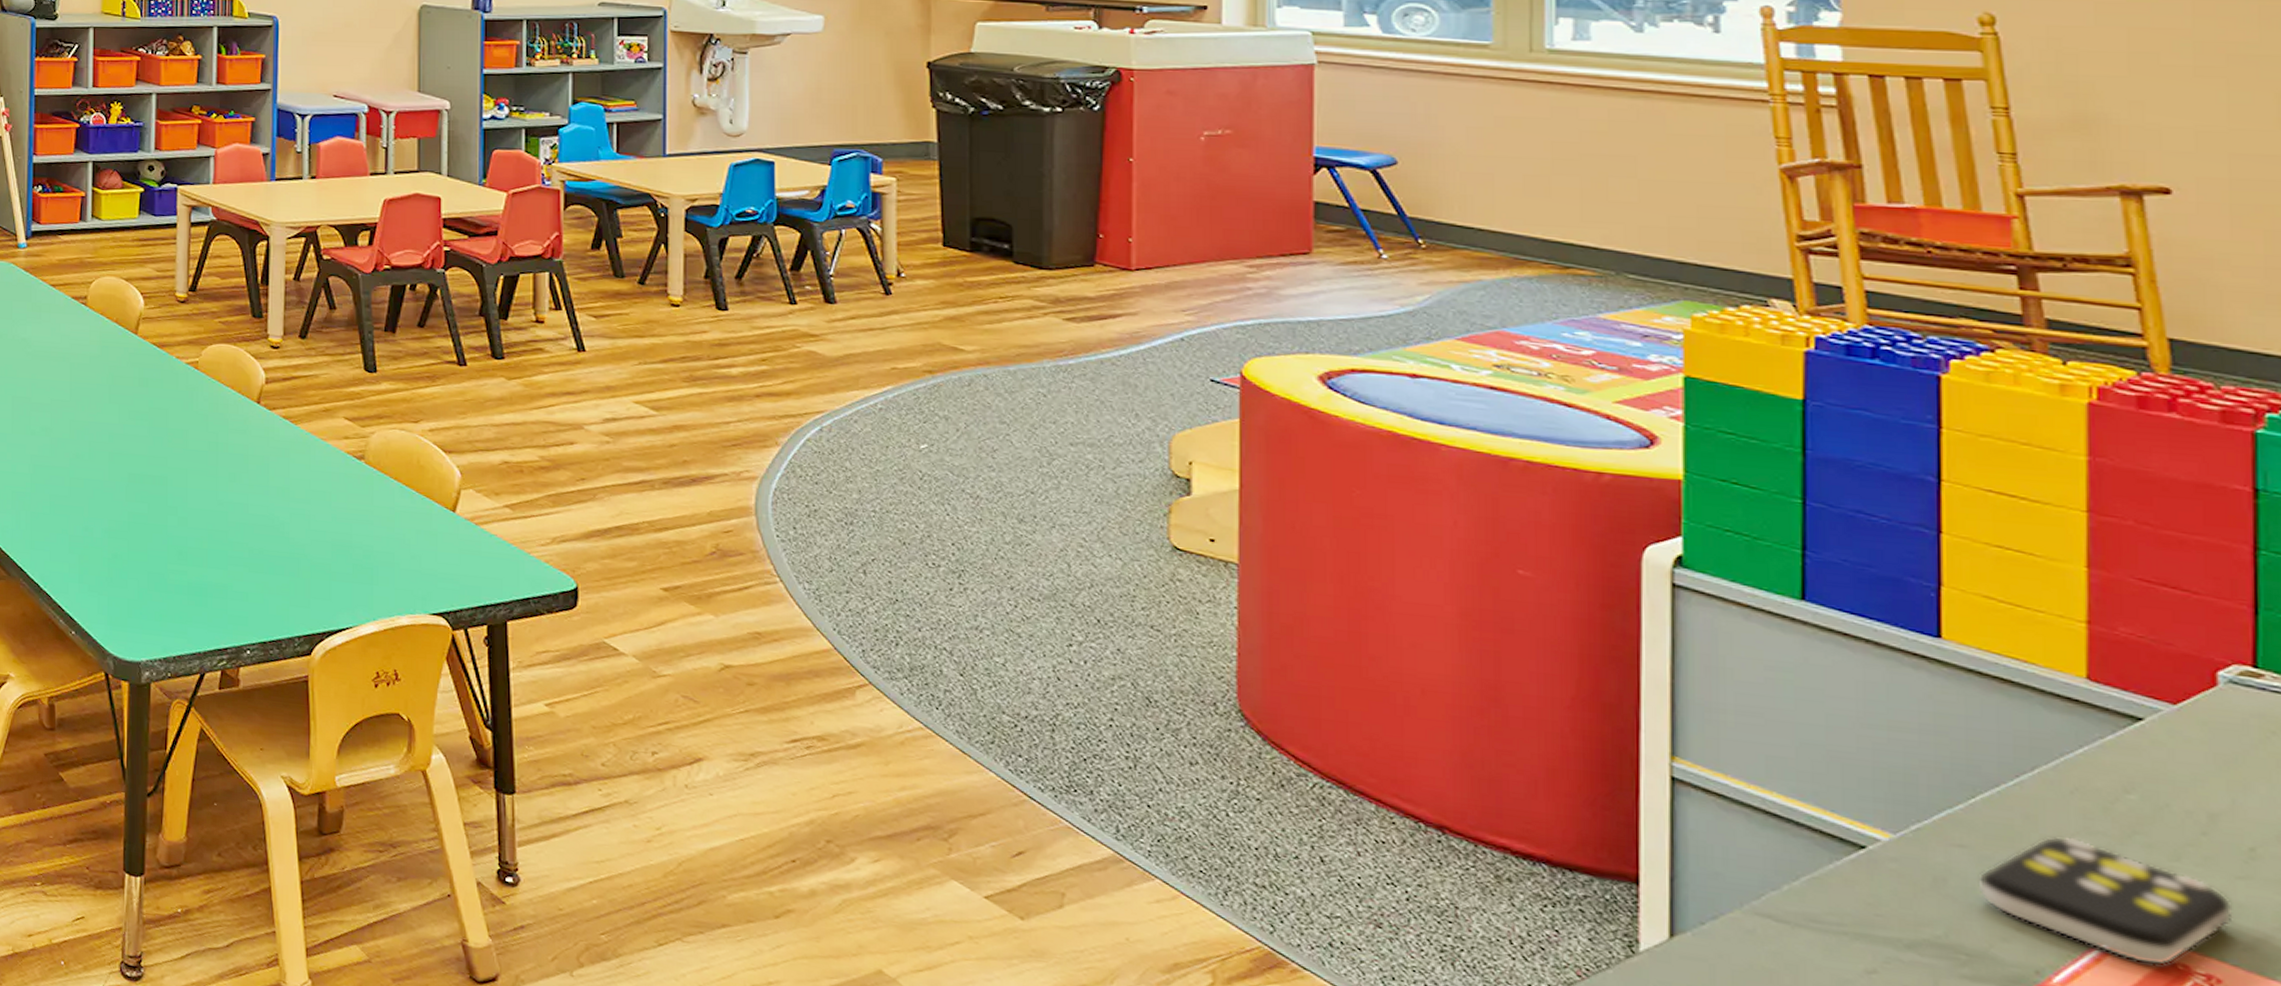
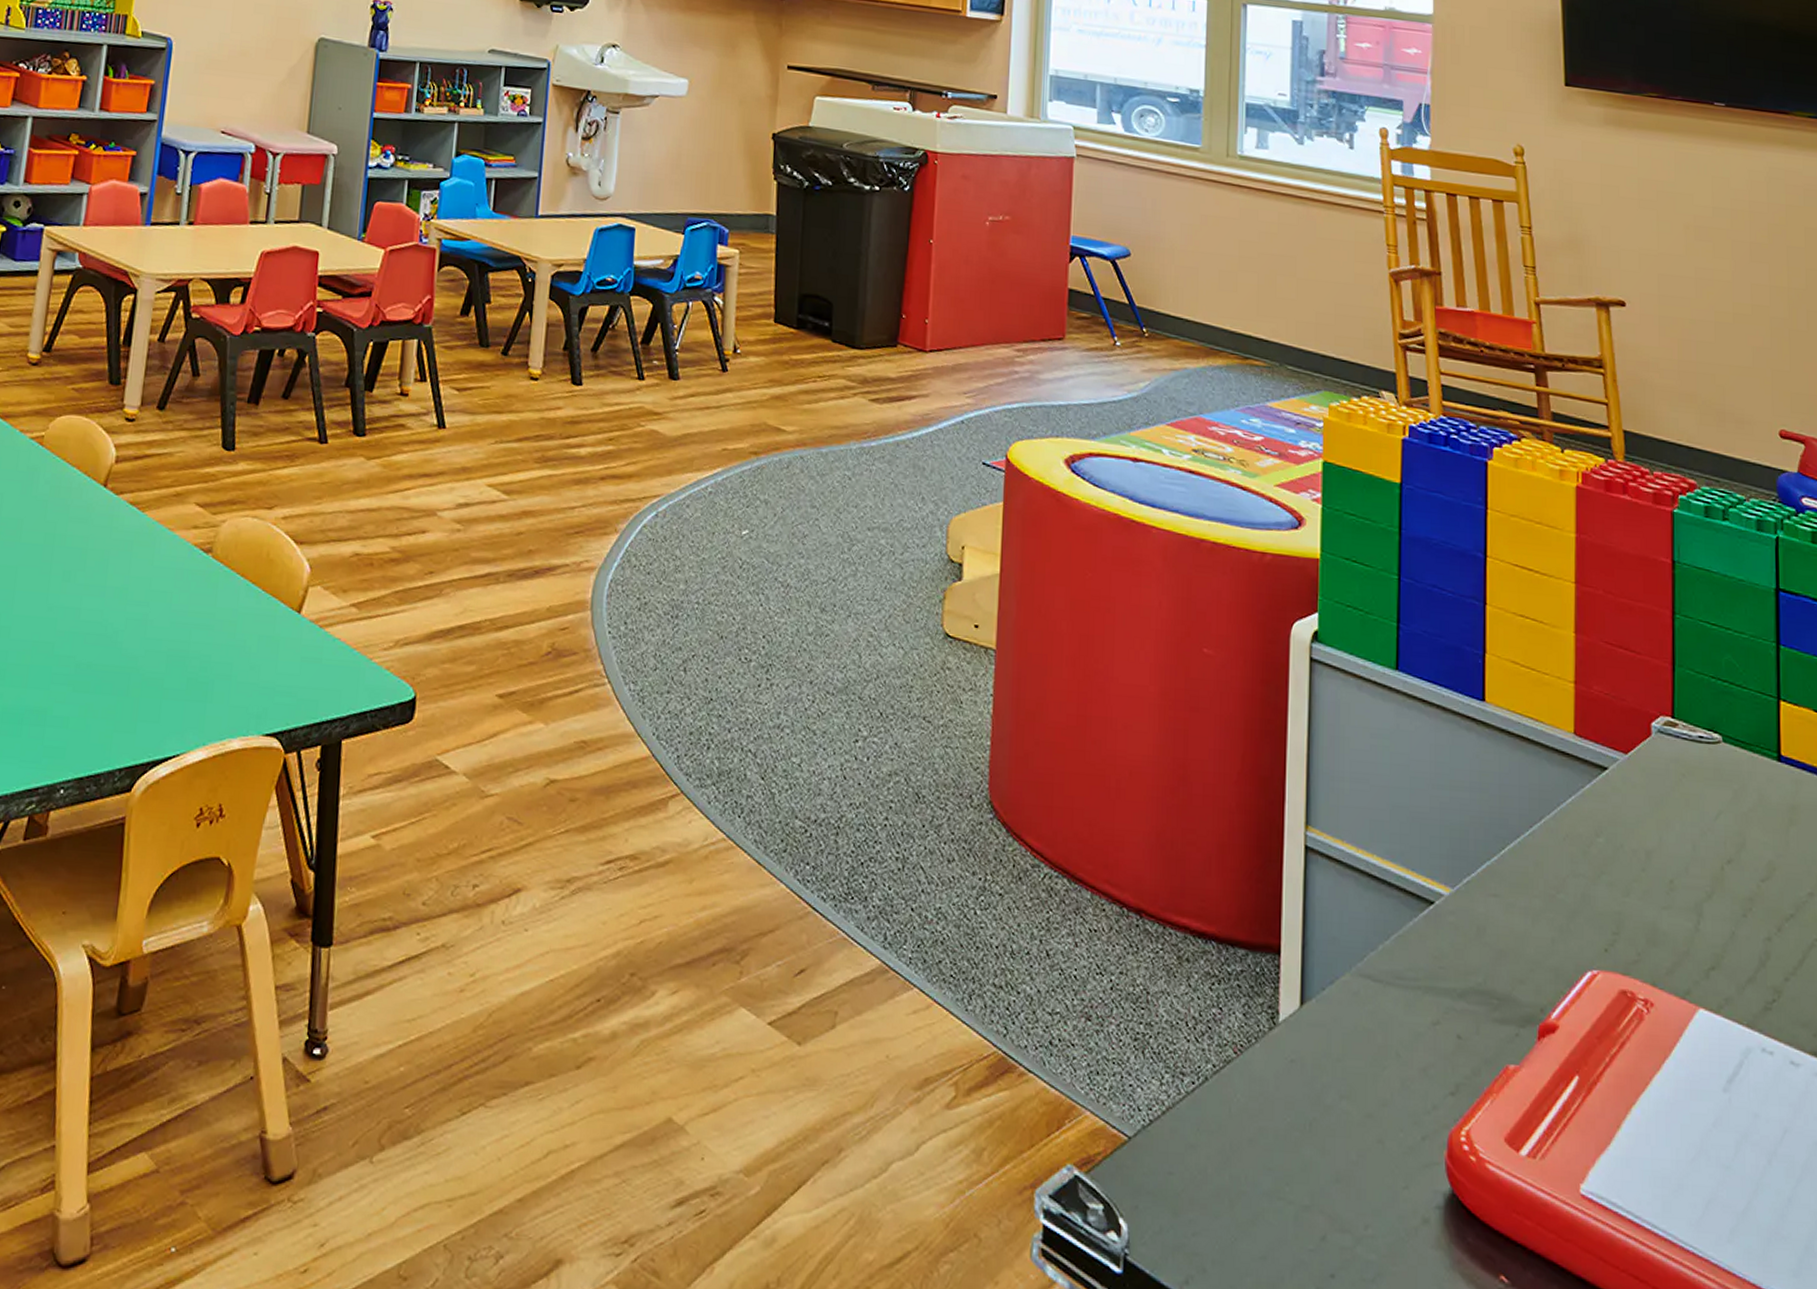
remote control: present [1978,836,2233,966] -> none [1505,880,1660,995]

